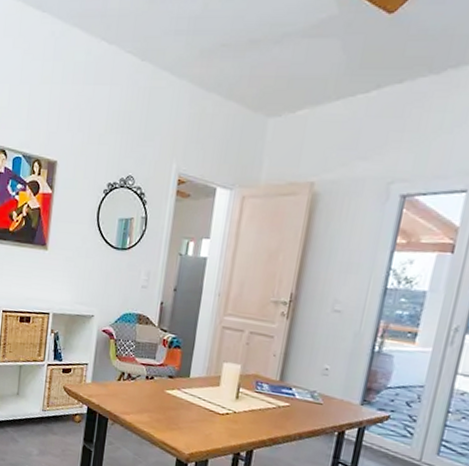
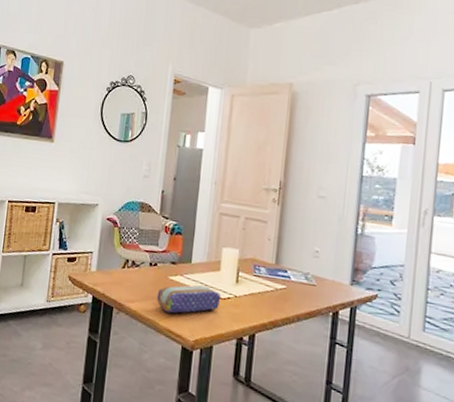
pencil case: none [152,399,220,427] -> present [156,285,221,314]

